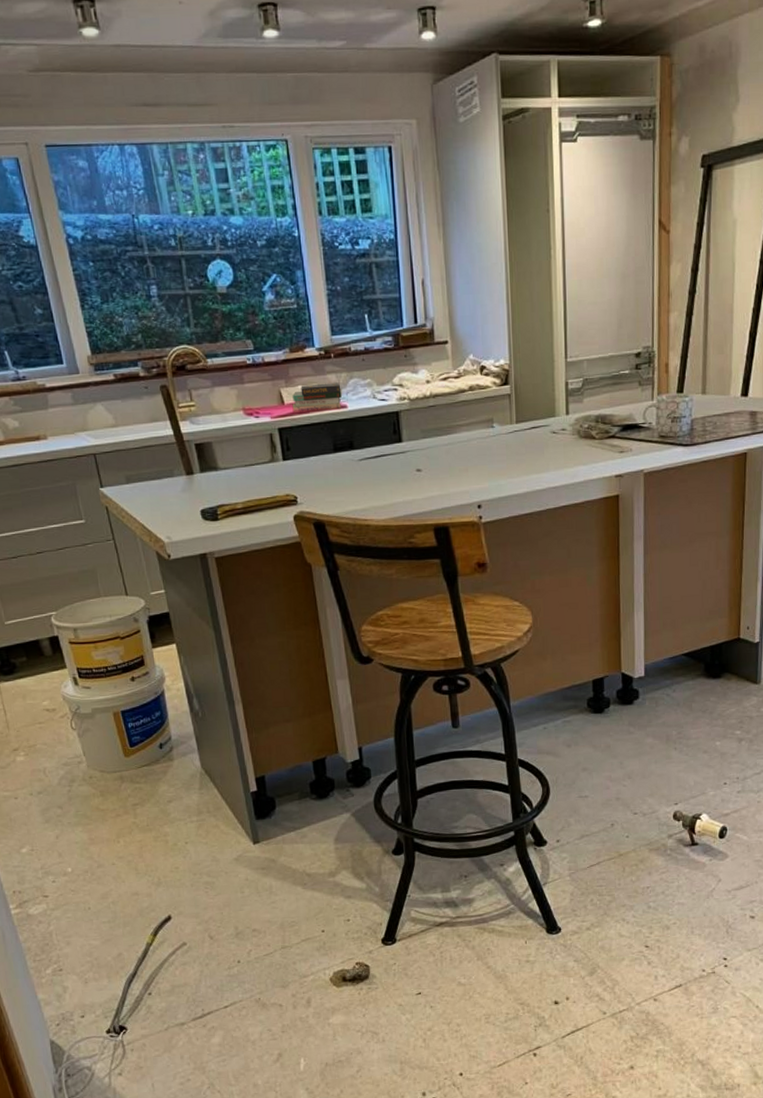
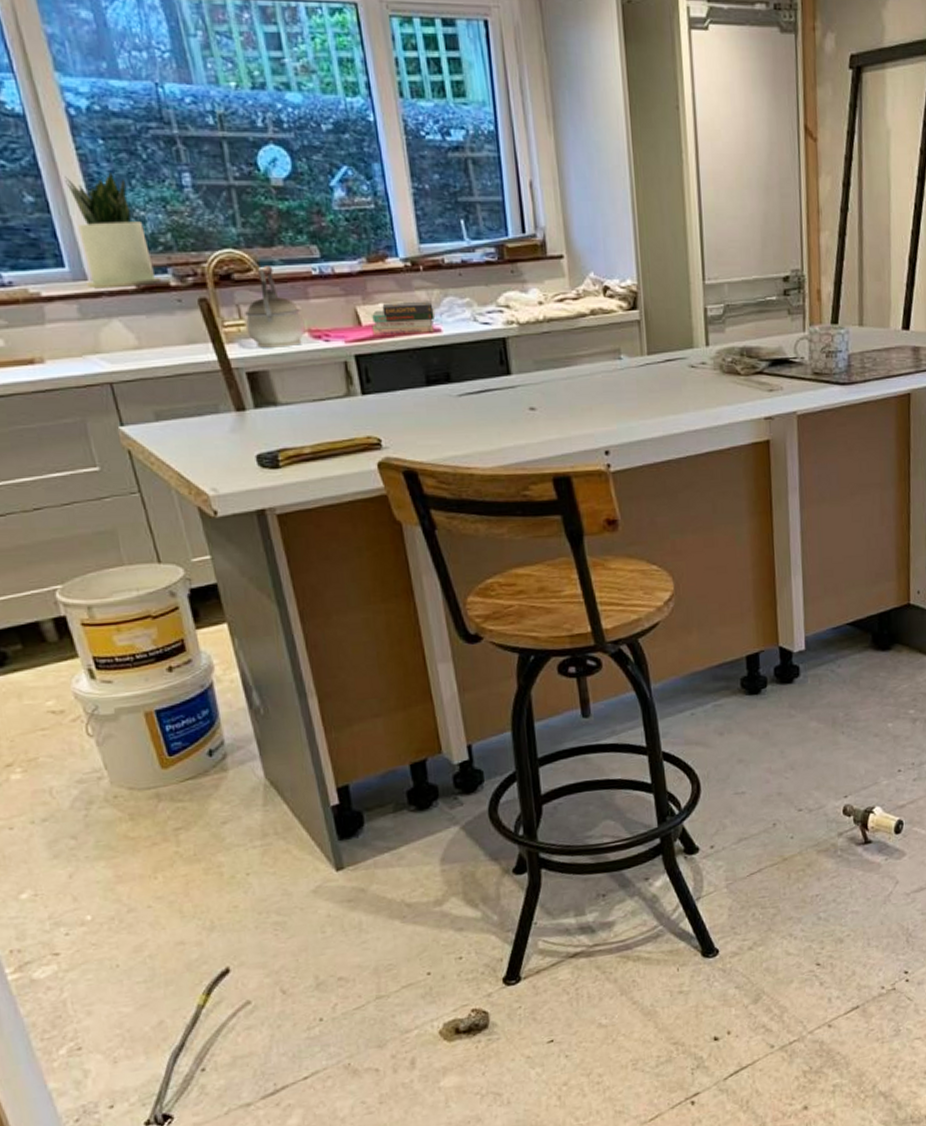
planter: none [65,288,133,380] -> present [65,172,162,289]
kettle: none [195,357,241,424] -> present [245,266,306,348]

